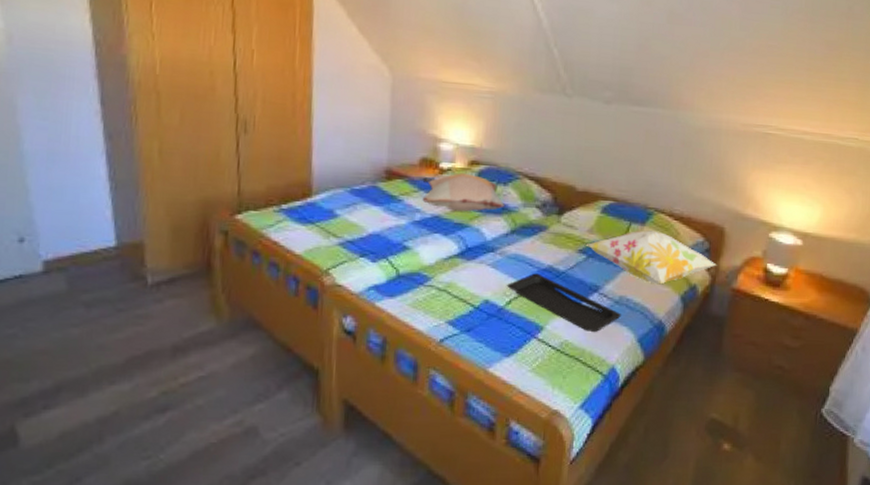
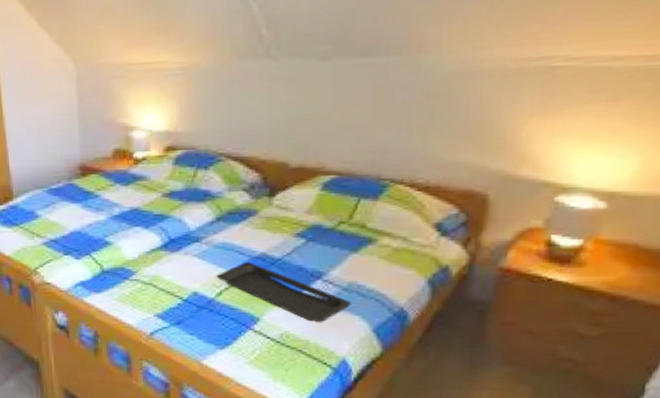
decorative pillow: present [422,173,506,211] -> none [117,161,208,202]
decorative pillow: present [585,230,718,284] -> none [304,205,479,267]

